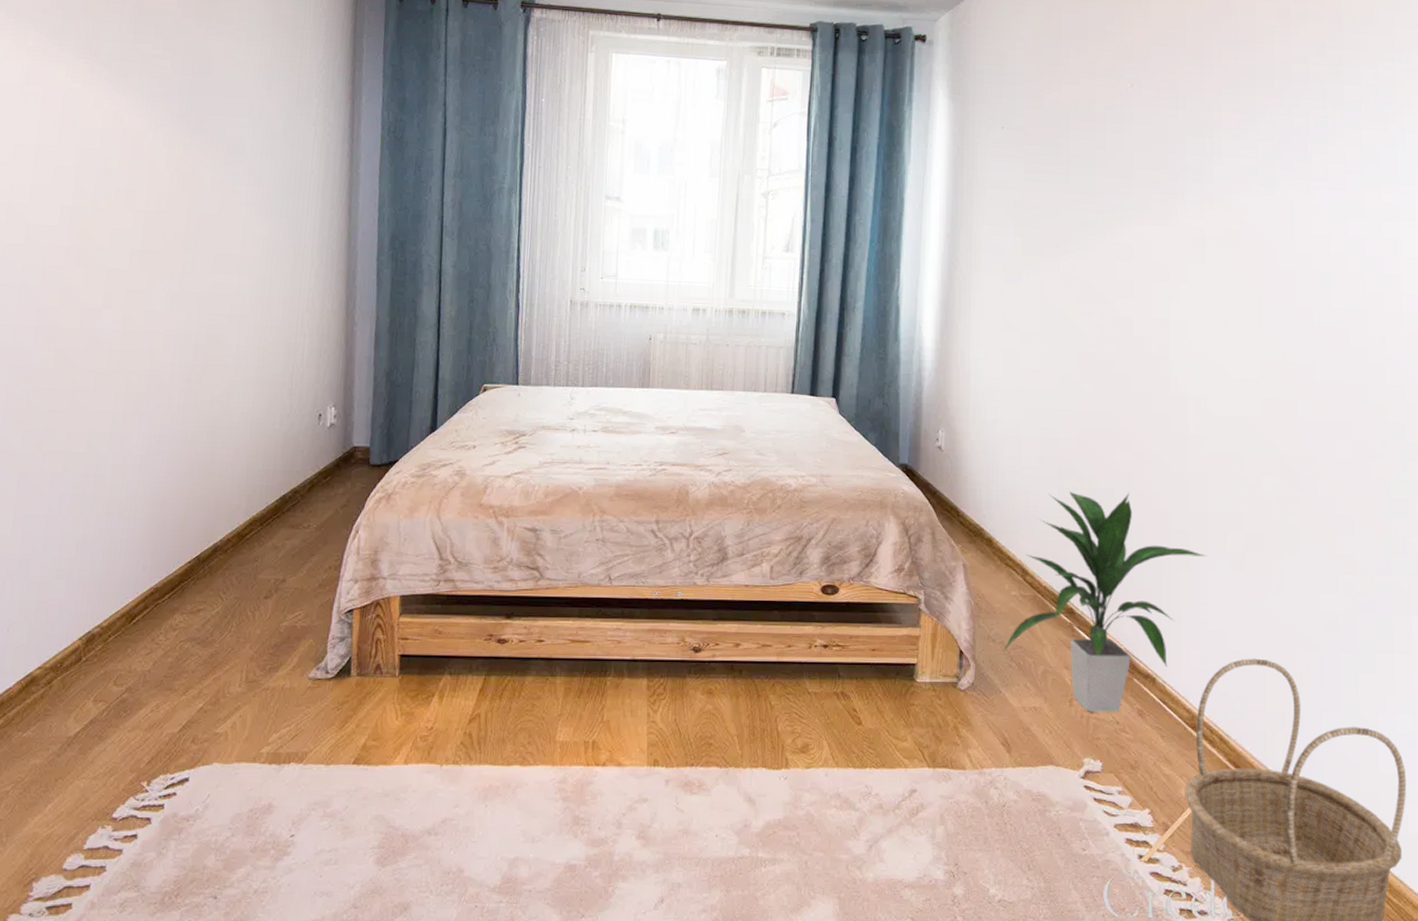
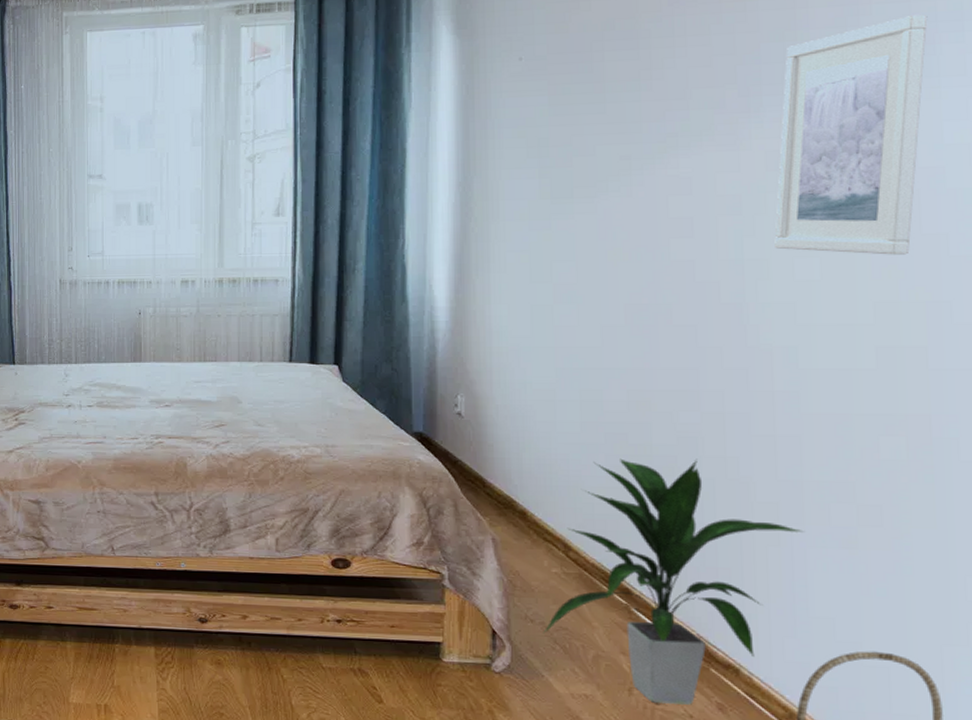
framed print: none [1192,126,1303,323] -> present [774,14,928,255]

